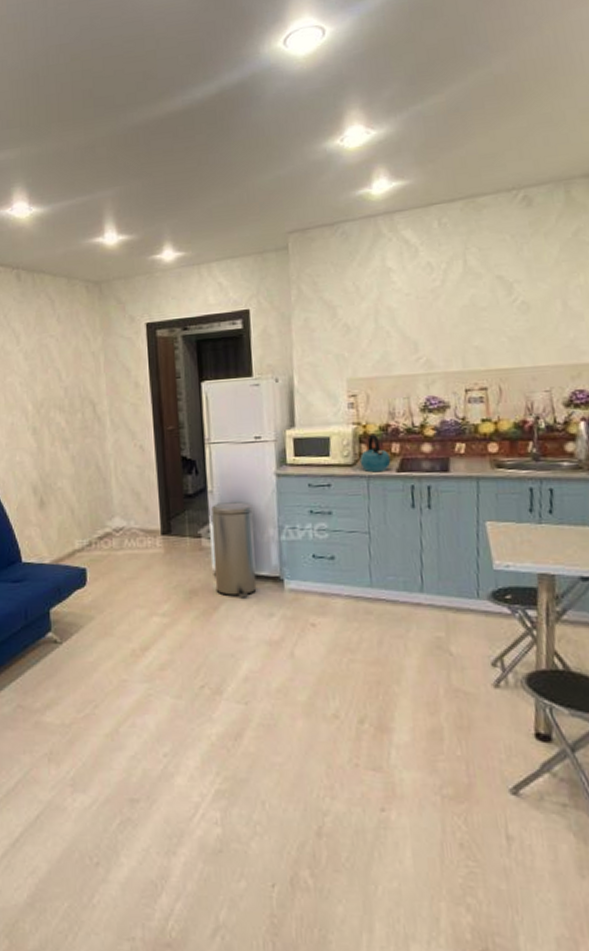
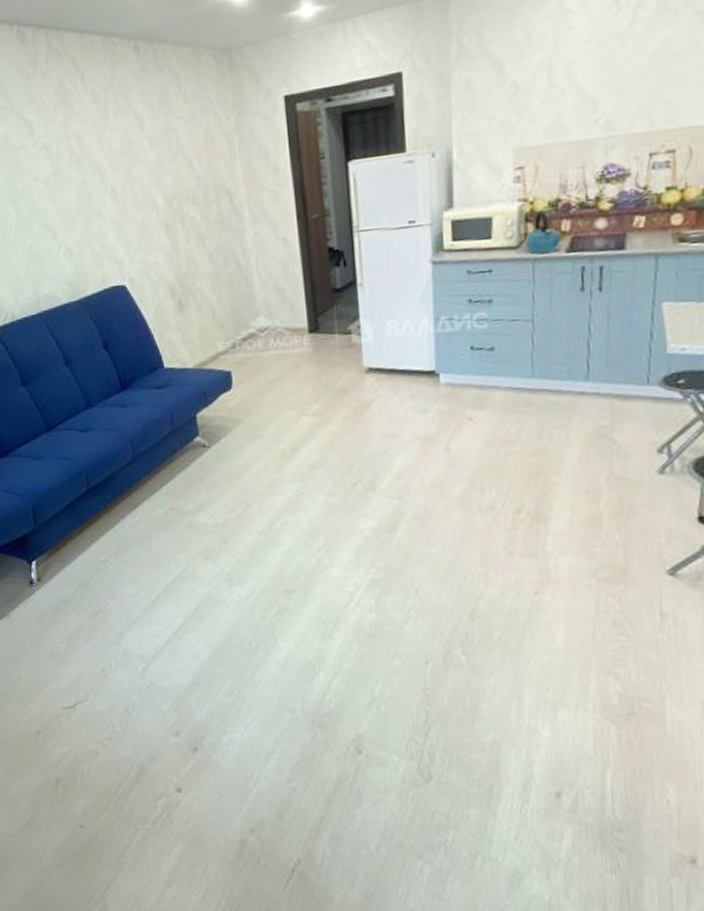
pedal bin: present [212,502,257,597] -> none [362,294,411,394]

